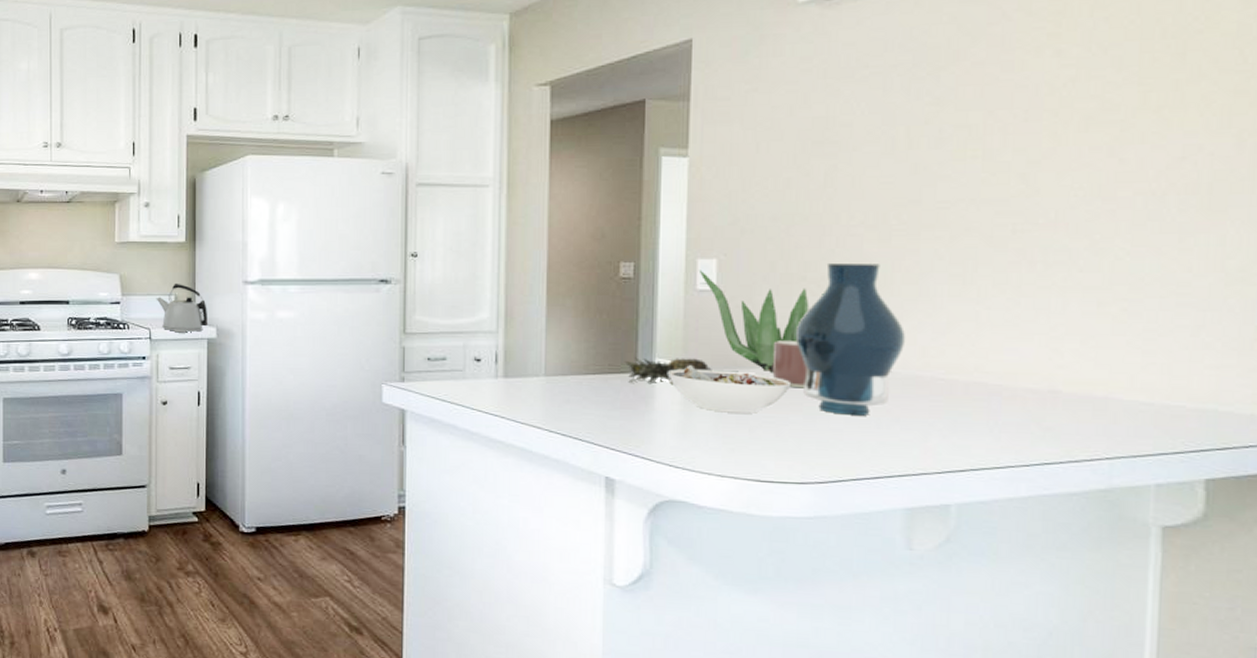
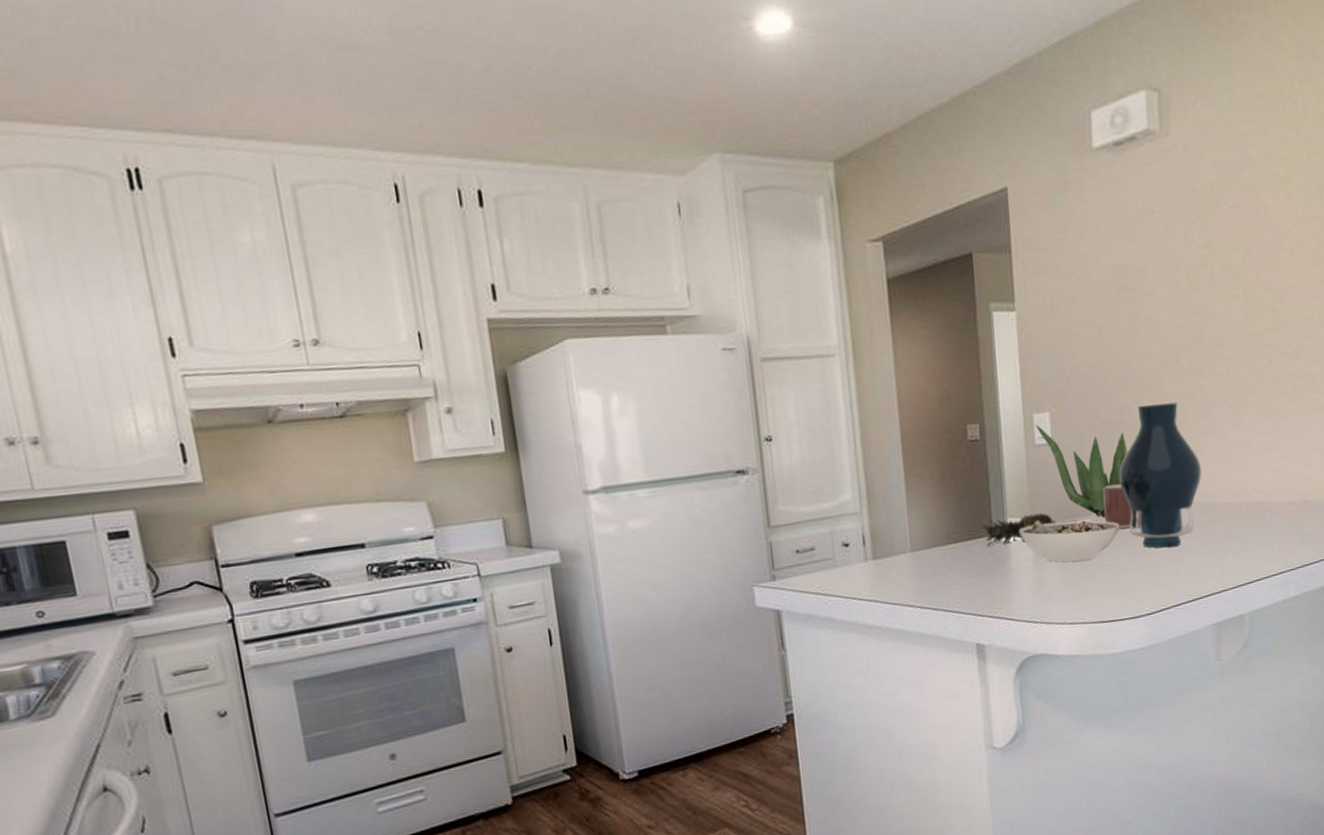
kettle: present [156,284,209,333] -> none [478,504,549,564]

